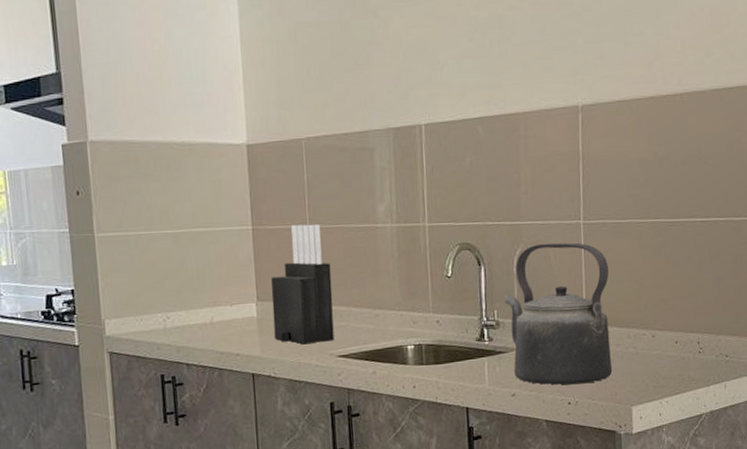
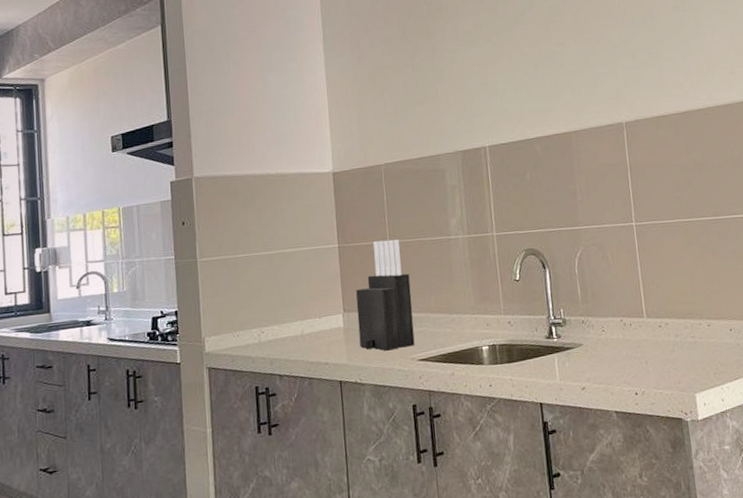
kettle: present [504,242,613,385] -> none [569,243,674,377]

